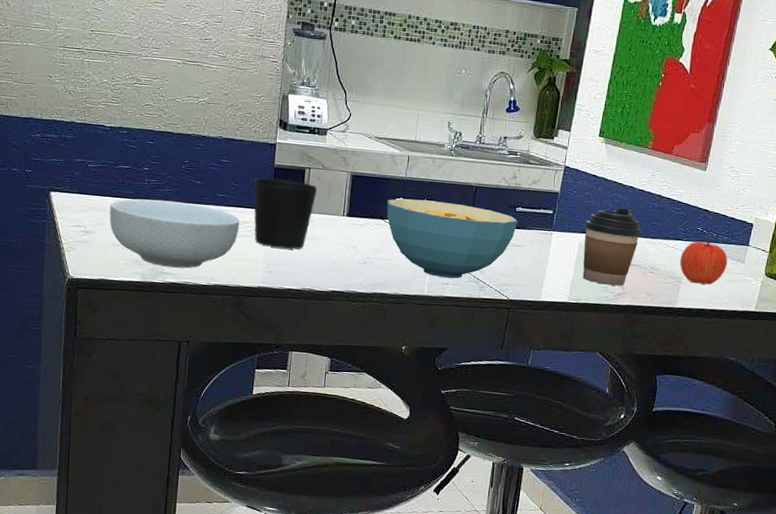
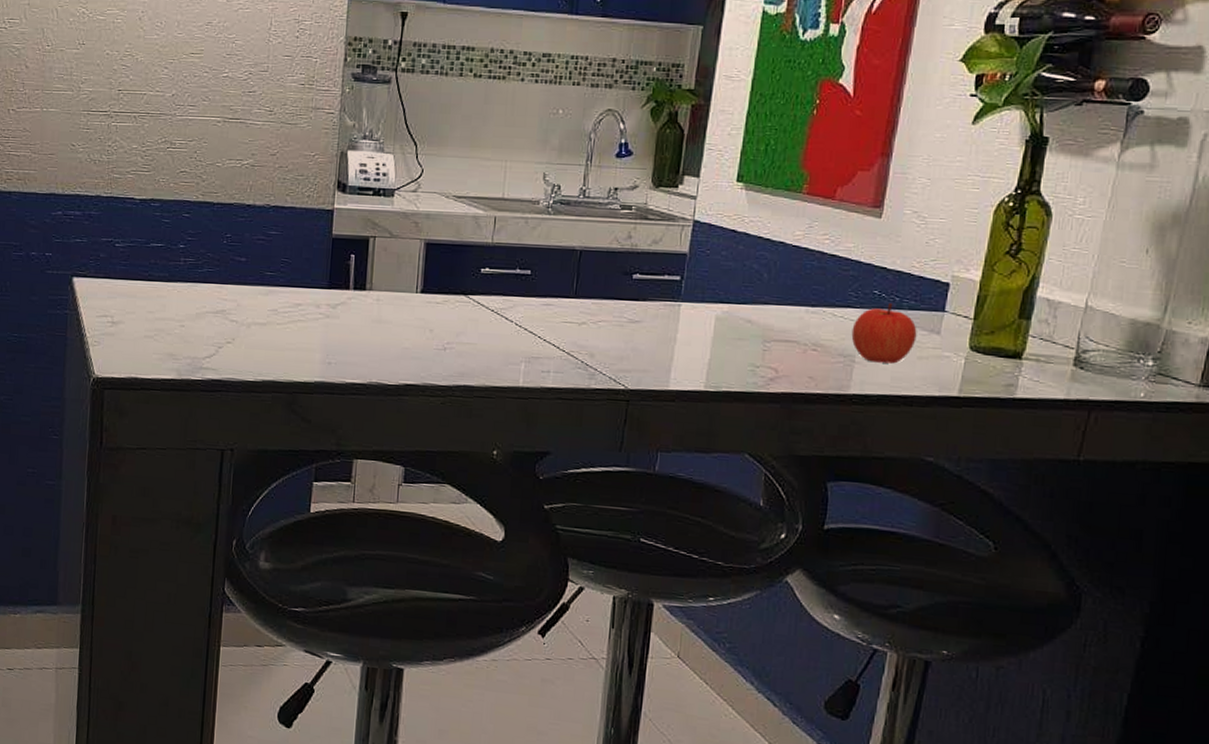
cereal bowl: present [109,198,240,269] -> none [140,281,292,362]
cup: present [253,177,317,249] -> none [307,250,384,335]
cereal bowl: present [387,198,518,279] -> none [469,268,636,365]
coffee cup: present [582,207,642,286] -> none [722,268,799,368]

